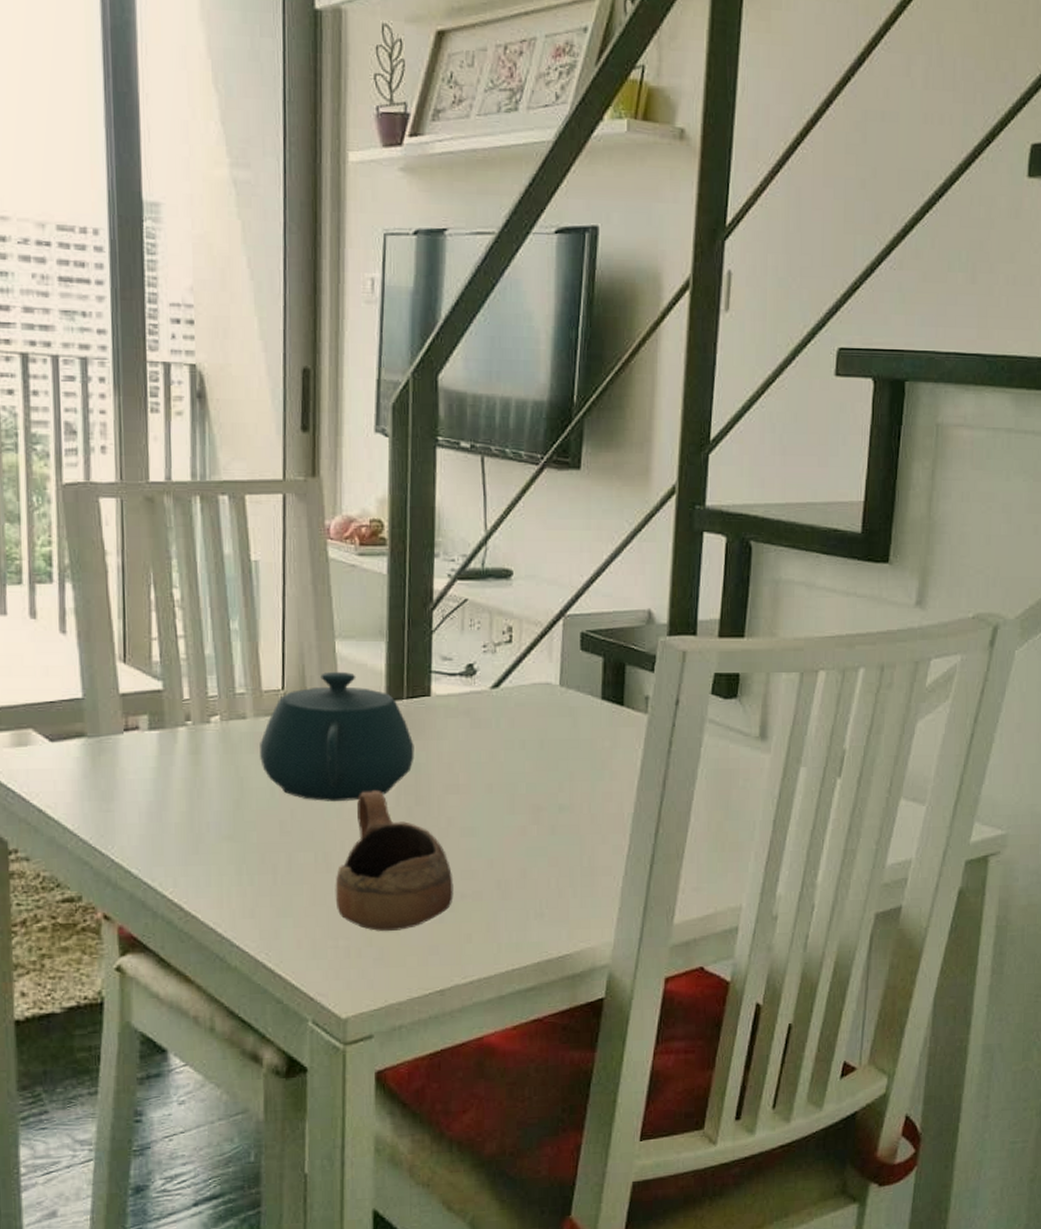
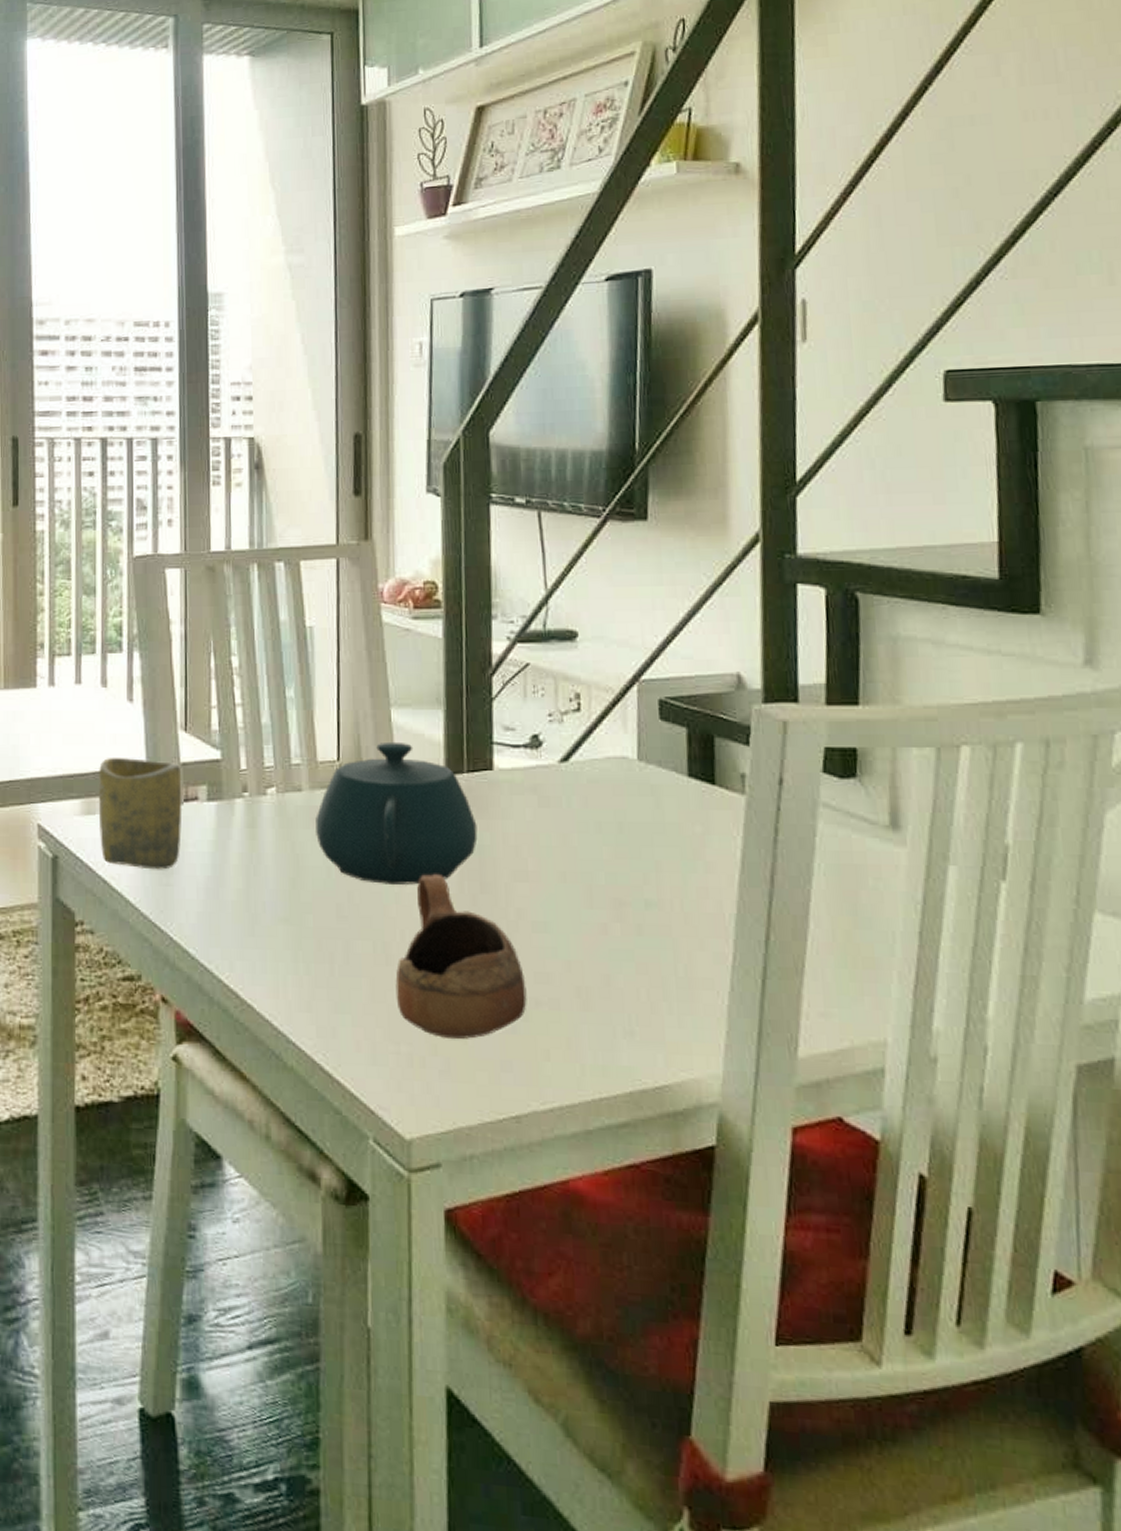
cup: none [29,688,122,797] -> present [98,757,182,870]

